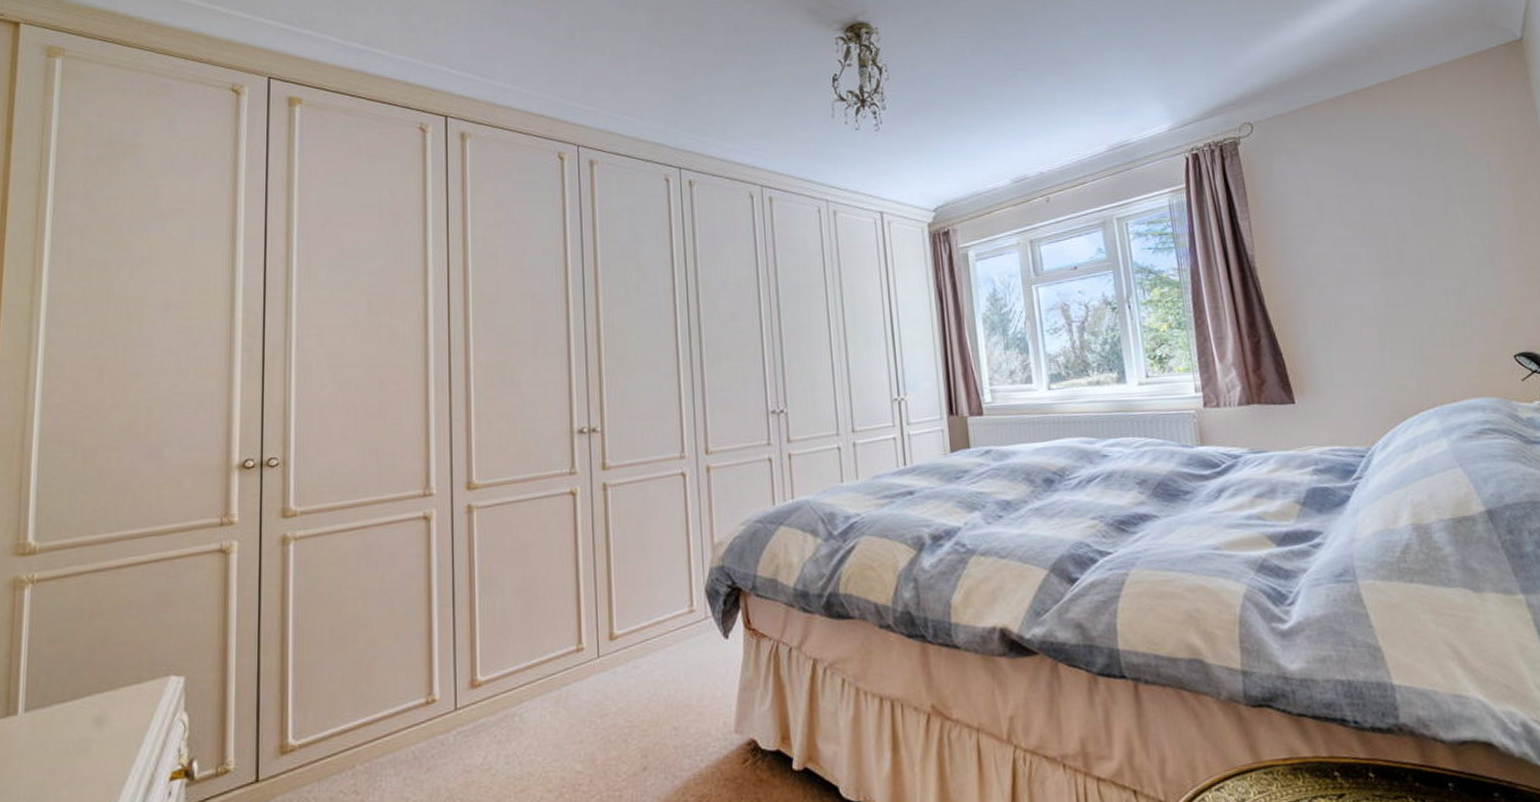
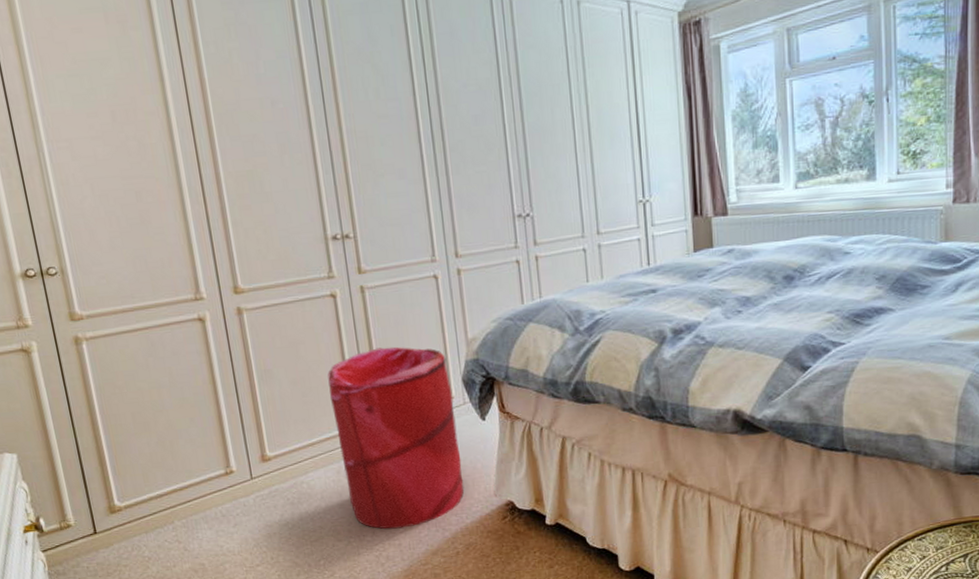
laundry hamper: none [557,551,701,776] -> present [327,346,465,529]

